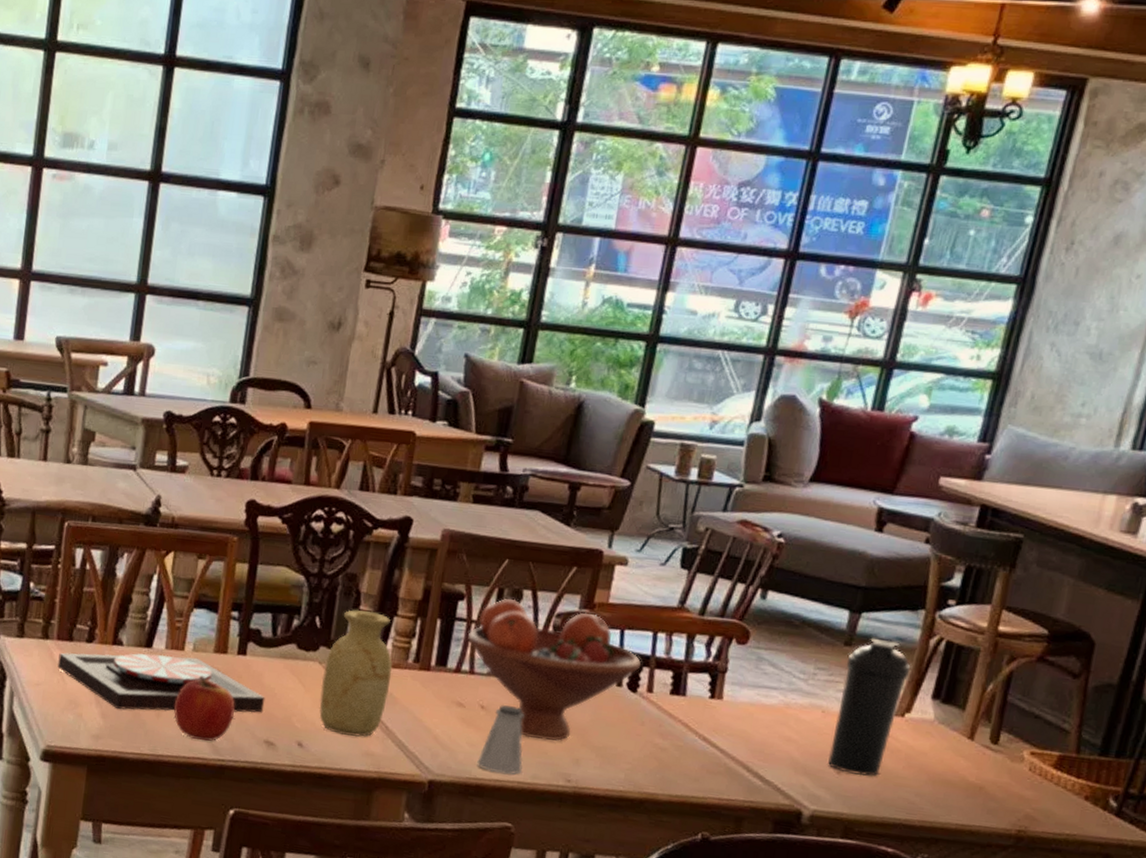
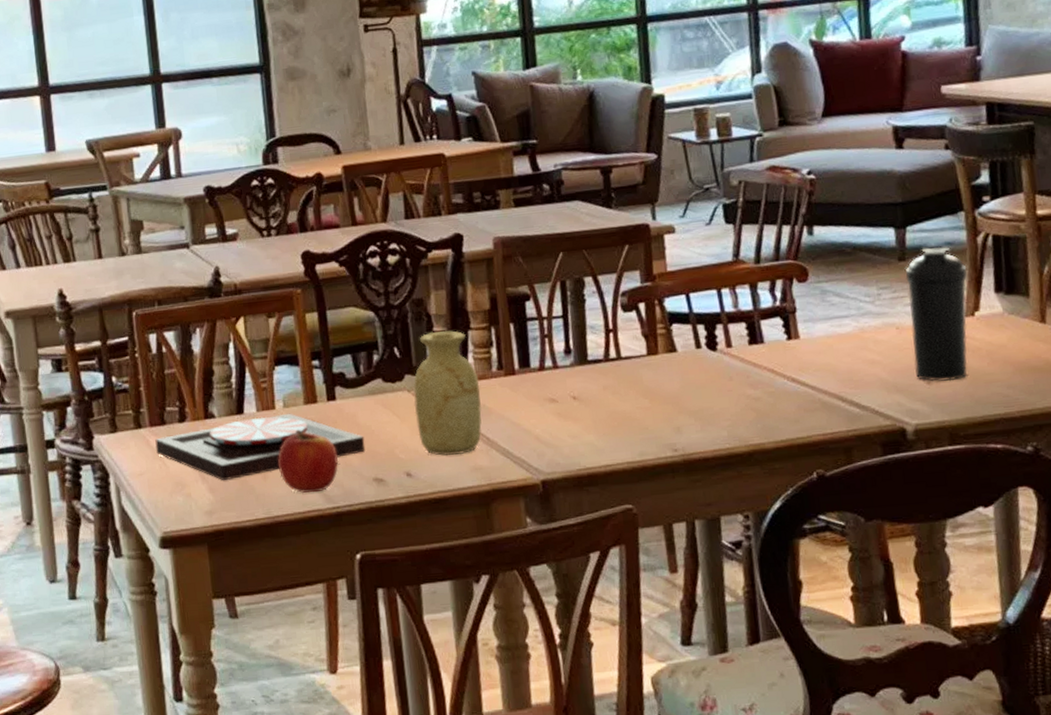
fruit bowl: present [467,598,642,741] -> none [543,285,714,418]
saltshaker: present [477,704,524,775] -> none [583,389,629,459]

